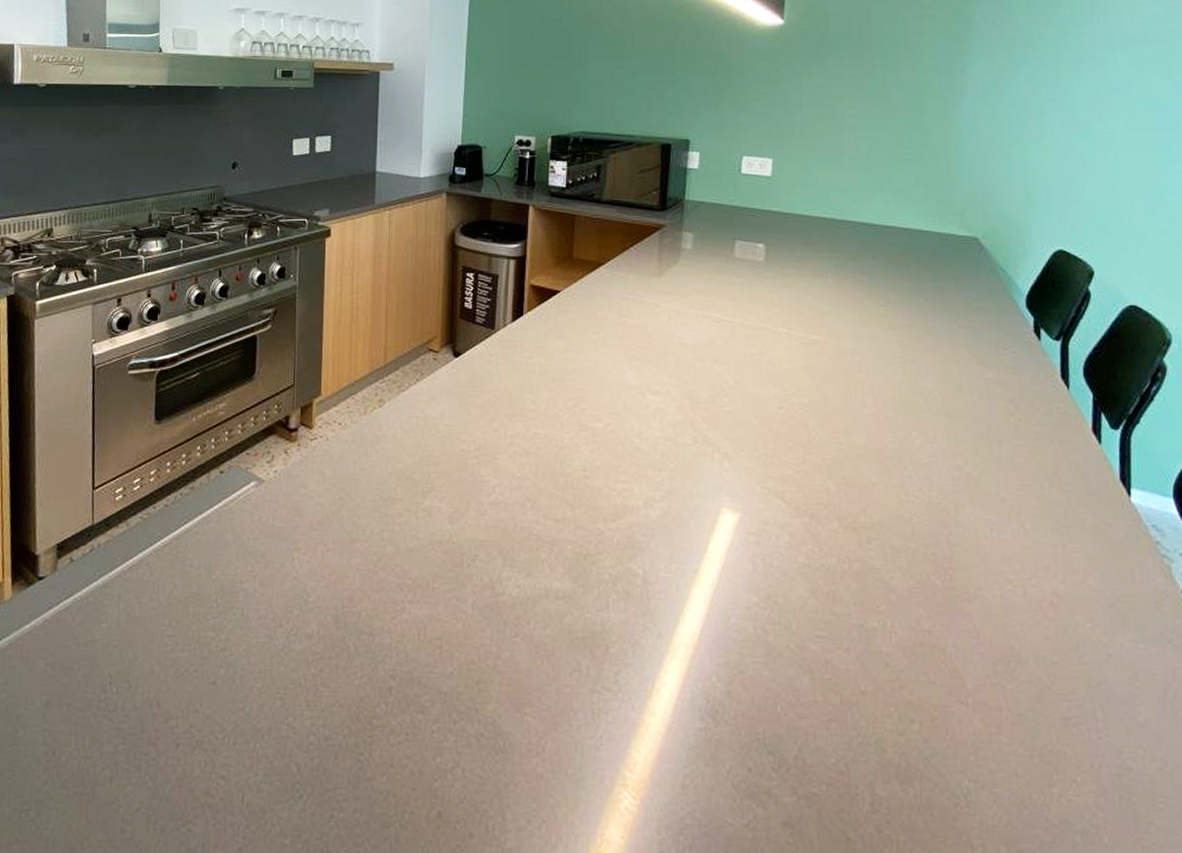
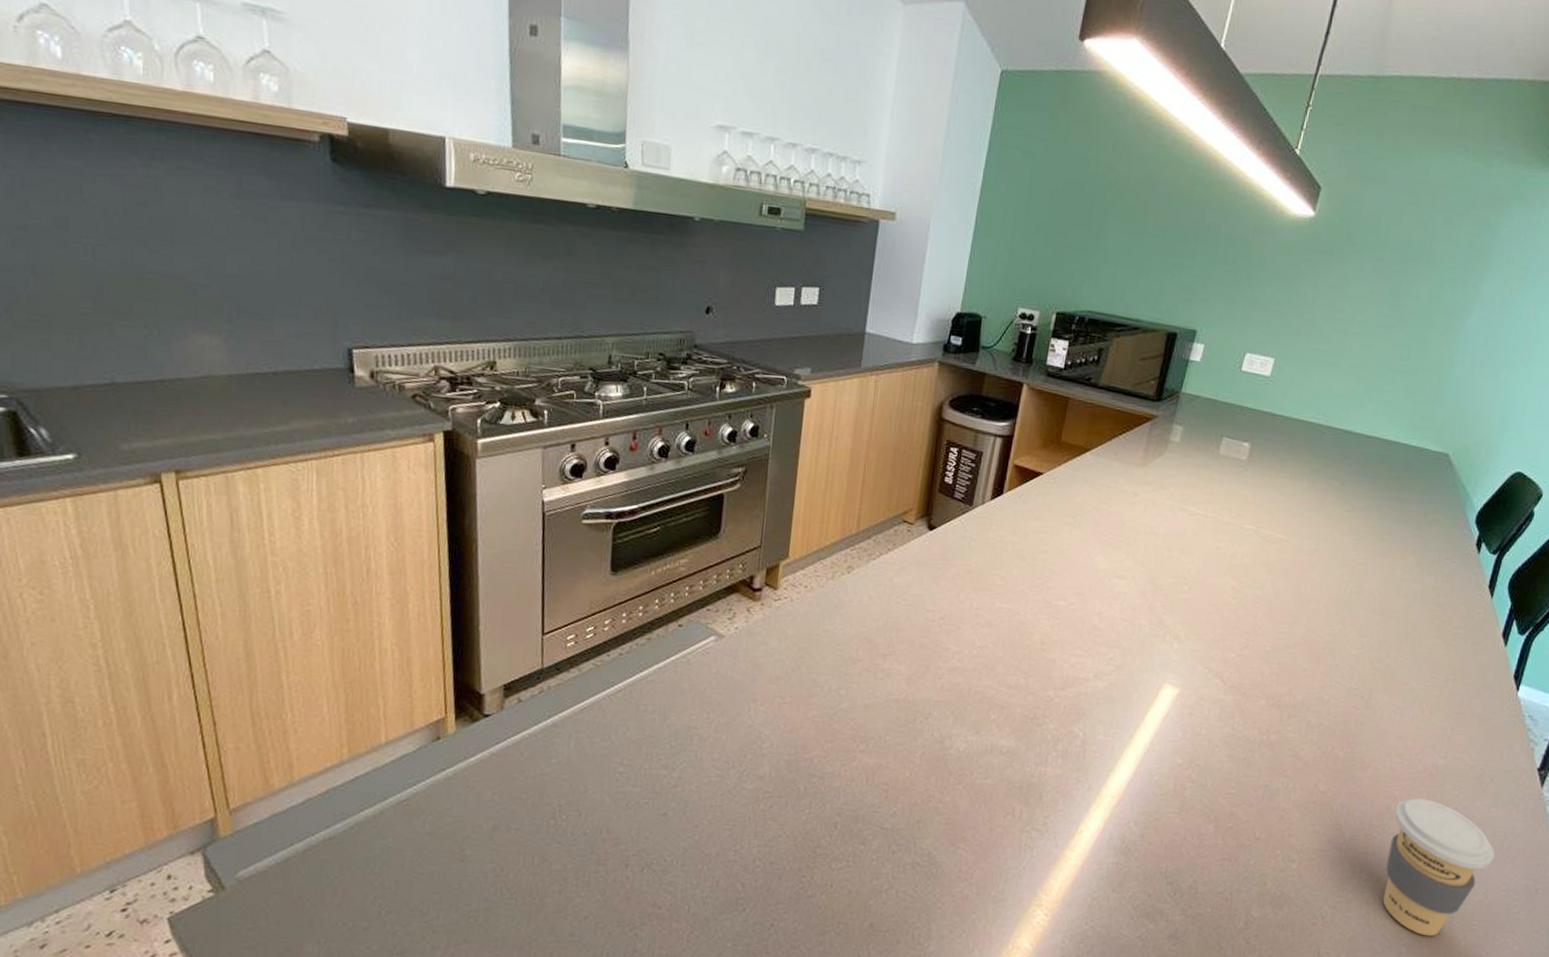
coffee cup: none [1020,634,1161,820] -> present [1383,798,1495,936]

